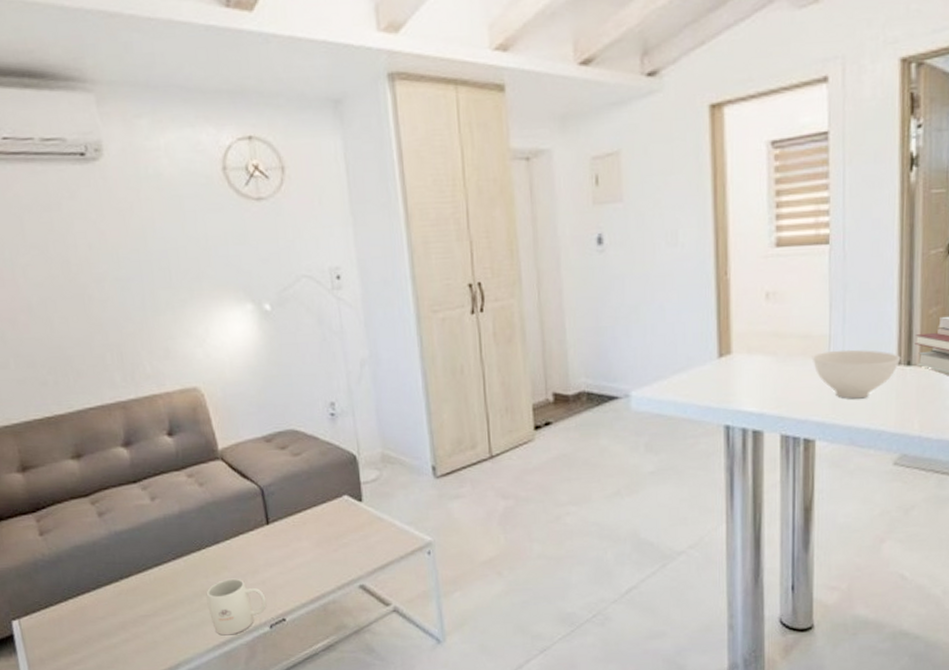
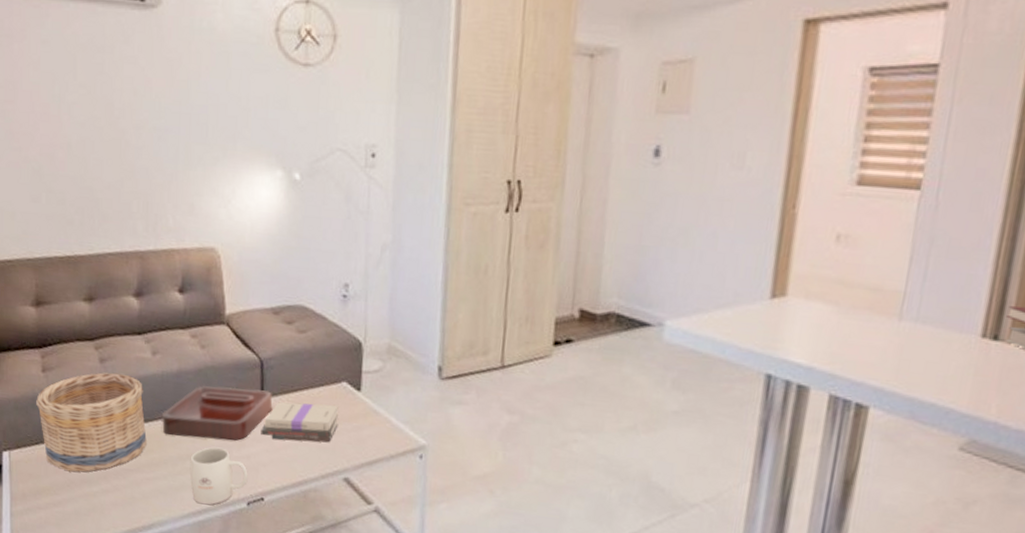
basket: none [38,524,160,629] -> present [36,372,147,472]
decorative tray: none [170,516,280,575] -> present [161,385,273,441]
books: none [271,518,346,562] -> present [261,402,339,443]
bowl: present [812,349,901,399] -> none [879,309,988,369]

